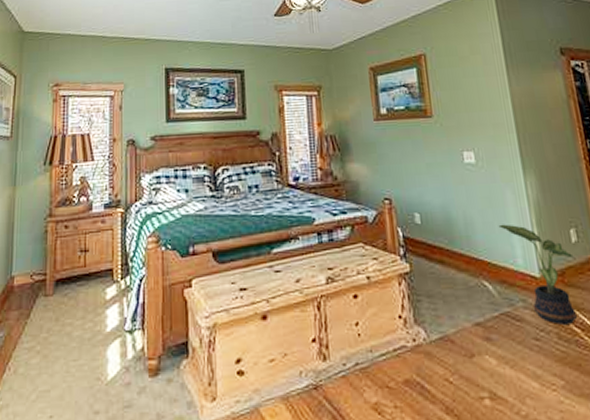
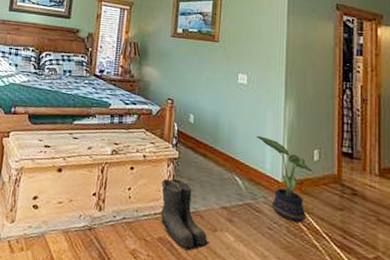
boots: none [395,298,468,390] -> present [160,178,209,251]

